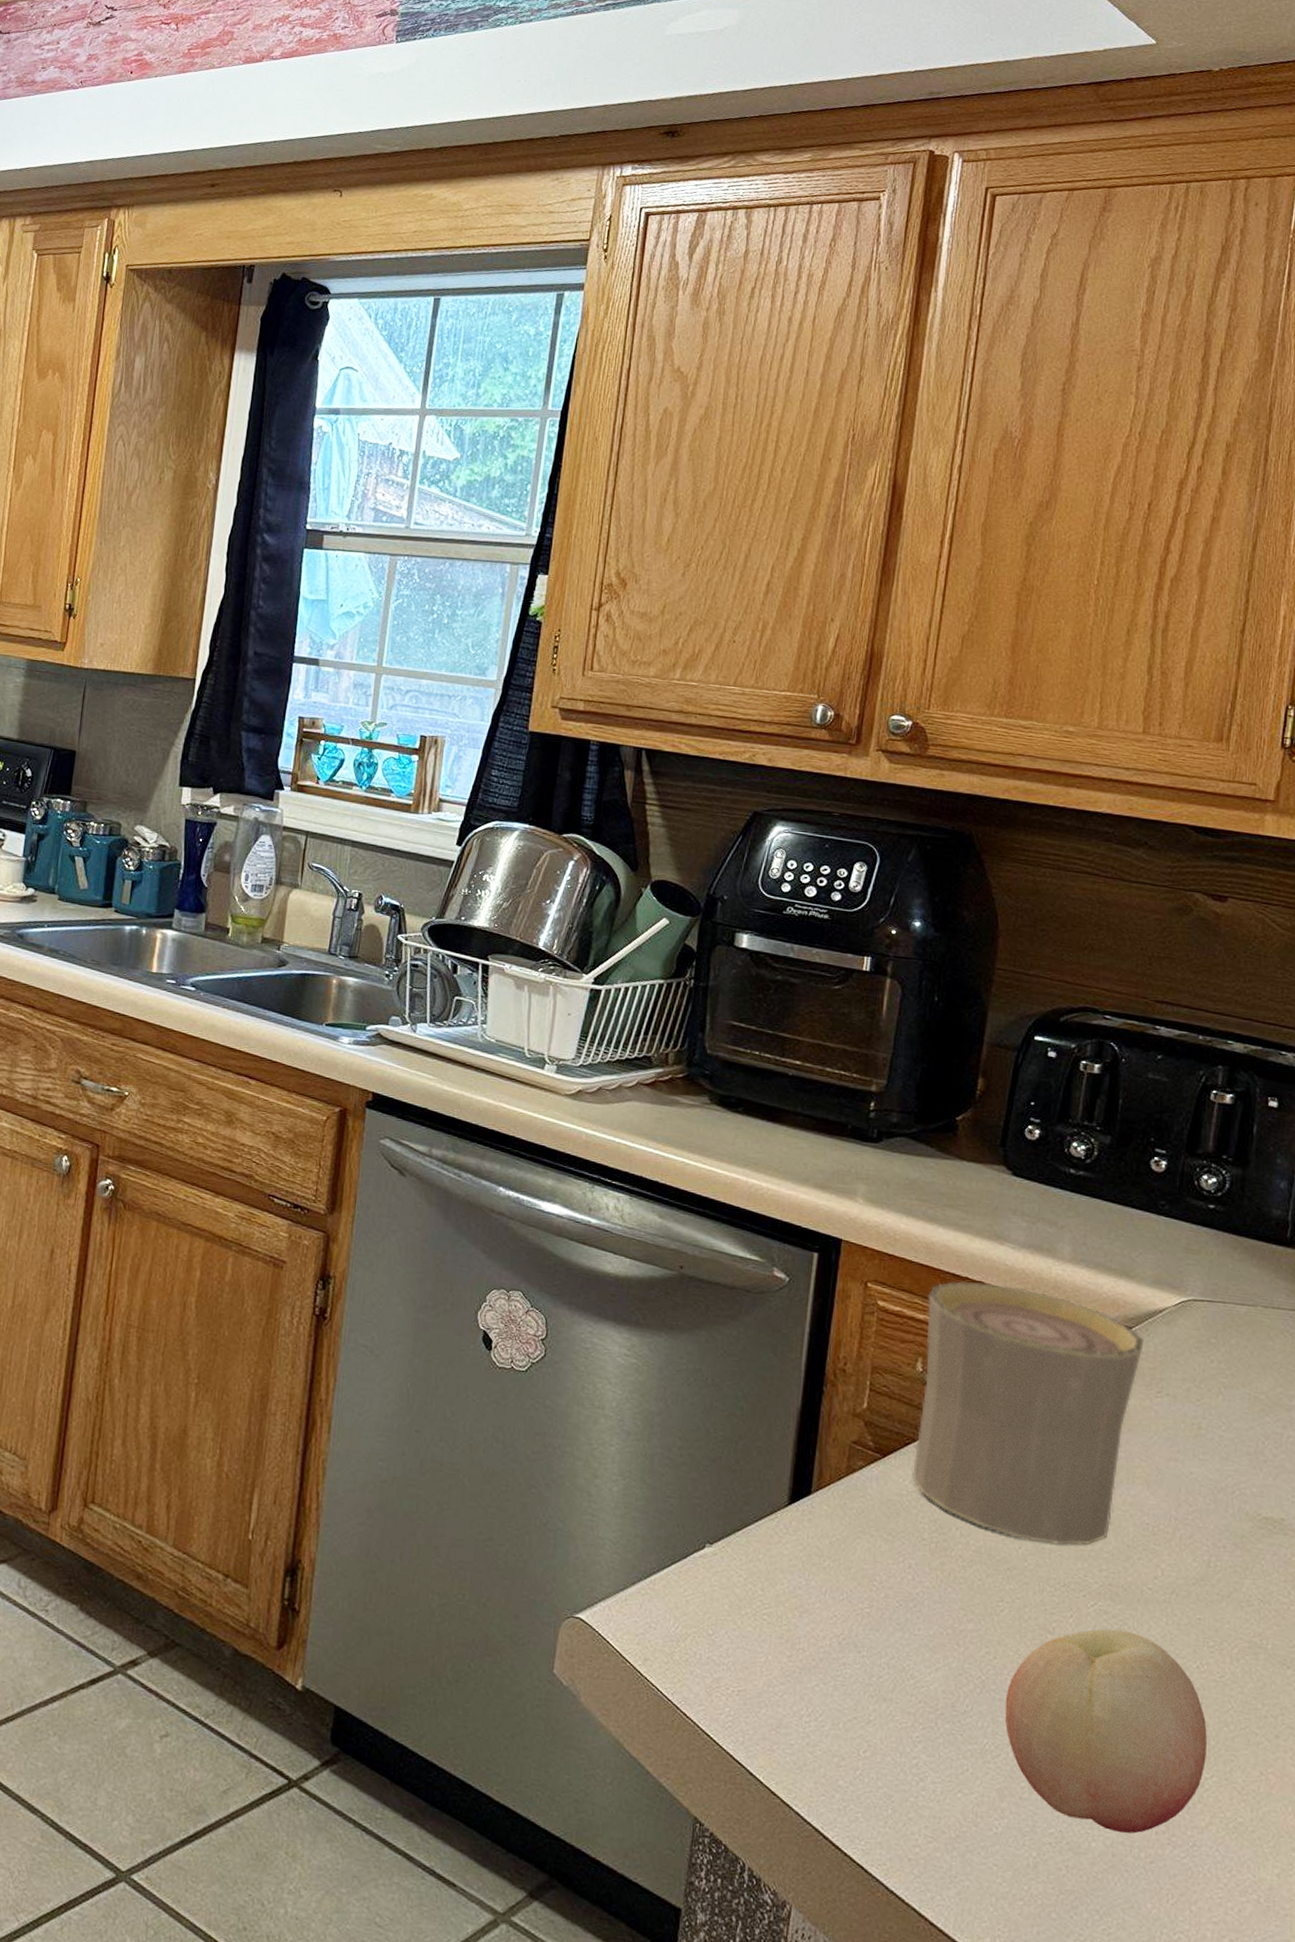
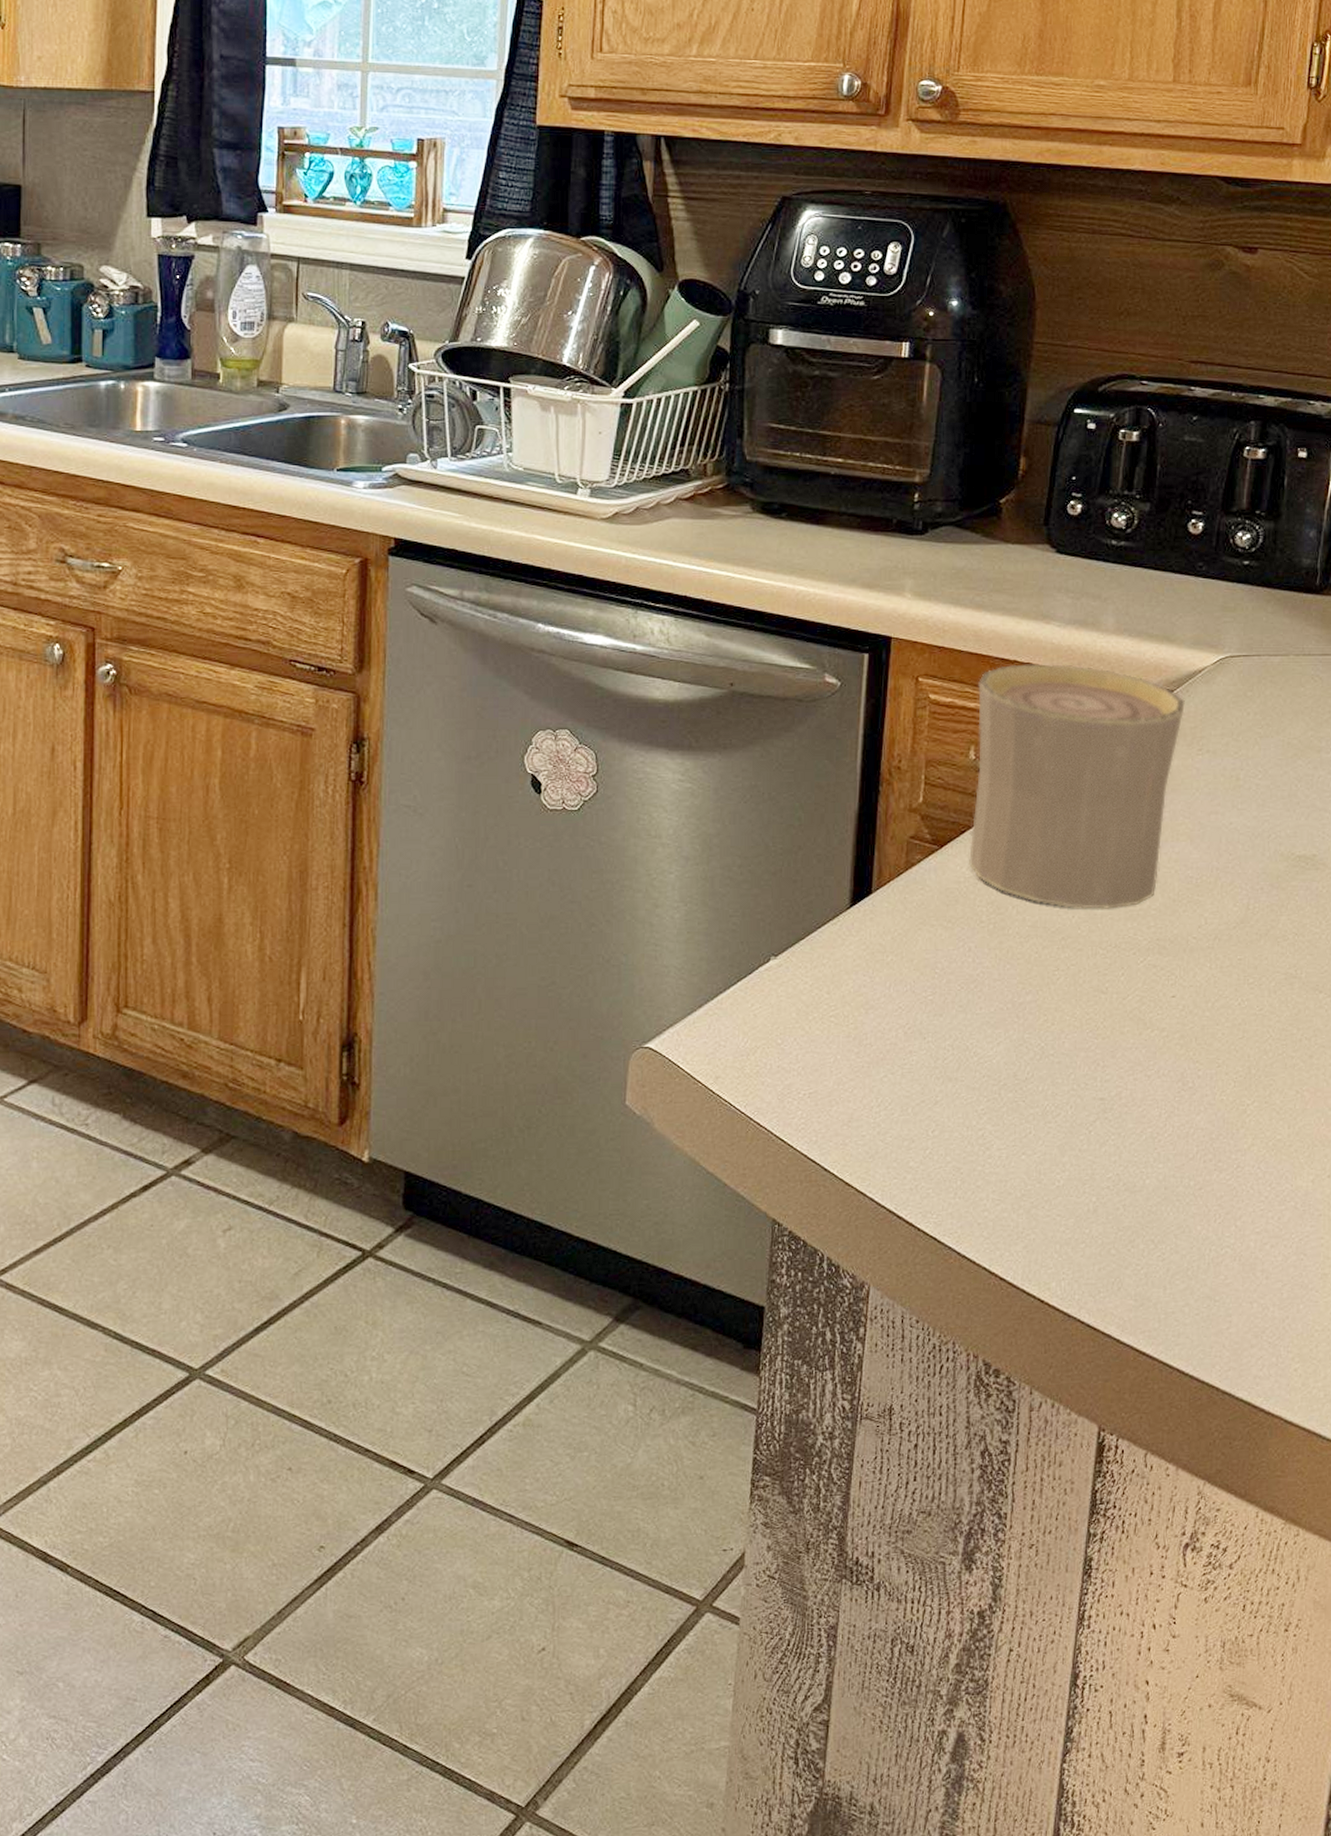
fruit: present [1005,1629,1207,1834] -> none [1063,981,1248,1167]

